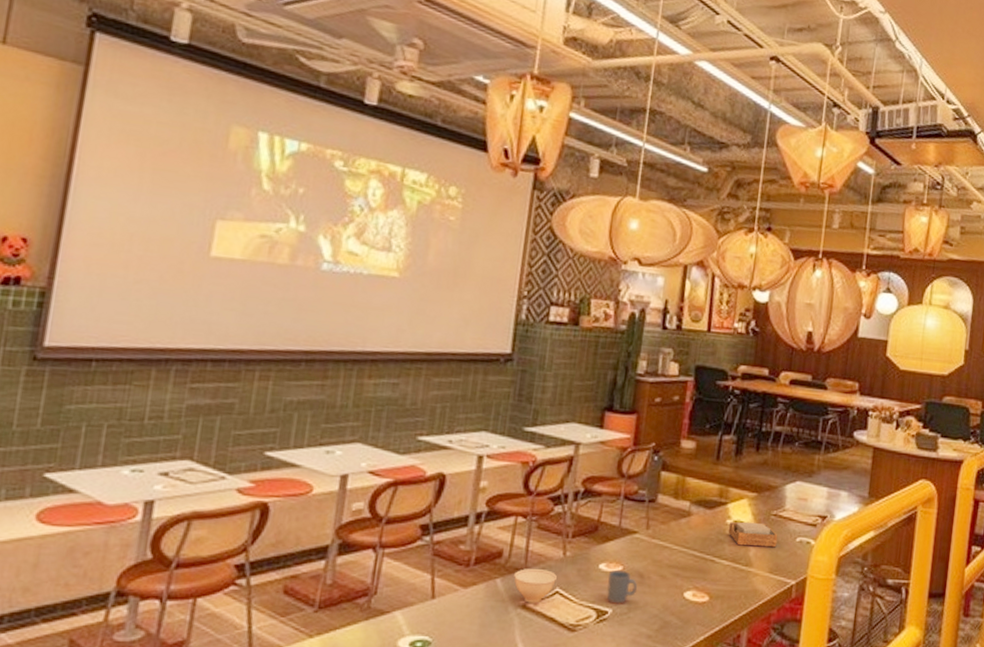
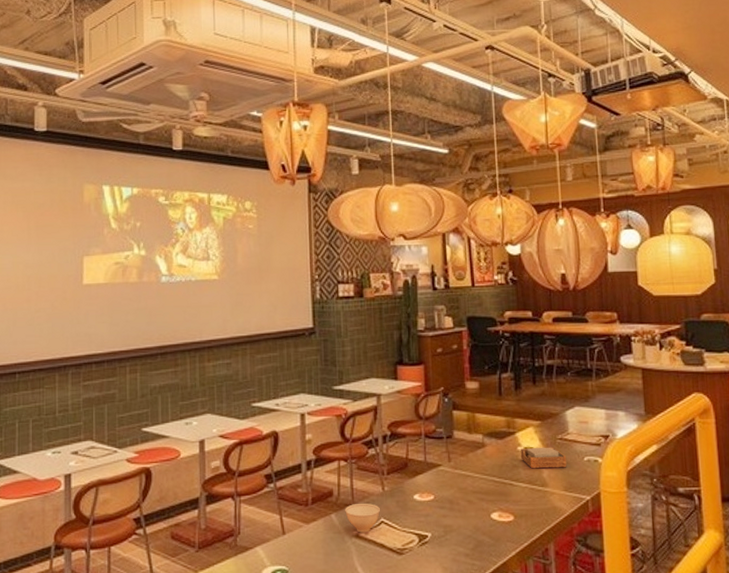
mug: present [606,570,637,604] -> none [422,499,449,529]

